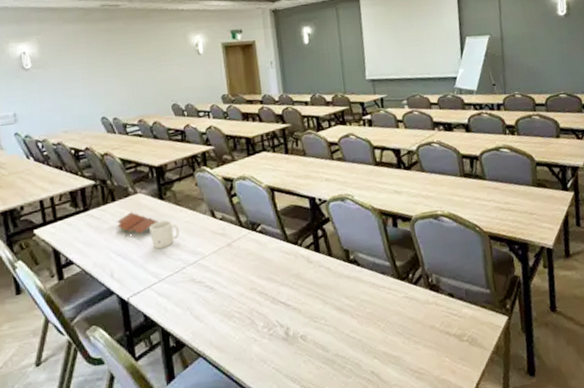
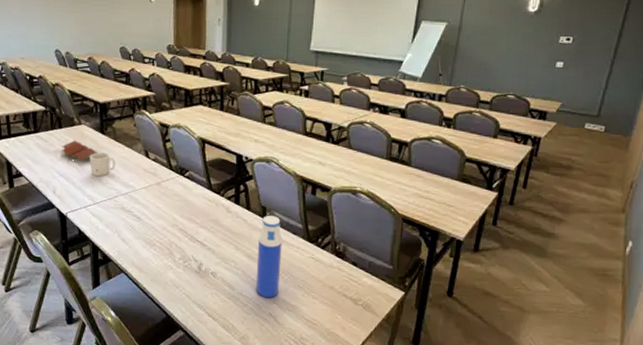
water bottle: none [345,257,377,354] -> present [255,215,282,298]

